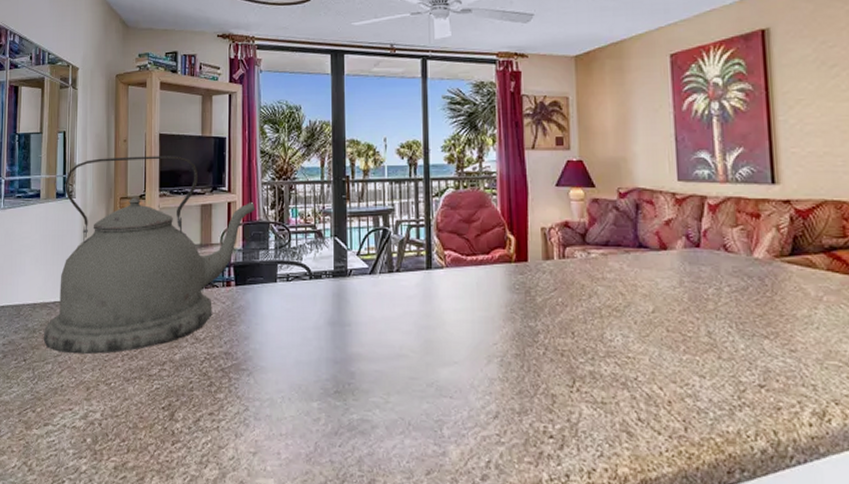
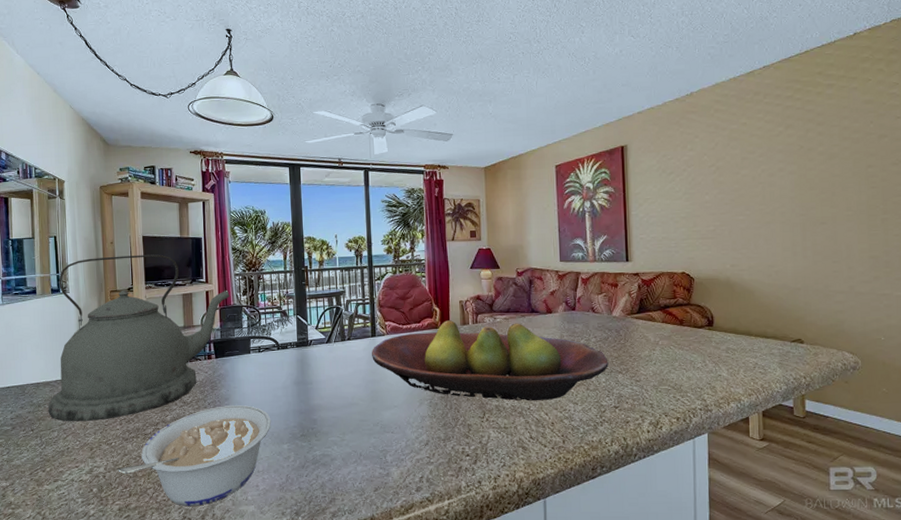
legume: none [115,346,299,473] -> present [117,405,271,506]
fruit bowl: none [426,251,749,370] -> present [372,319,609,401]

